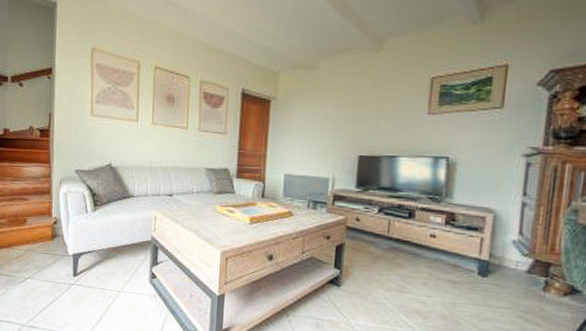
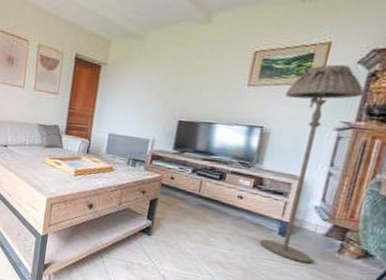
floor lamp: none [459,87,548,305] -> present [260,64,365,264]

